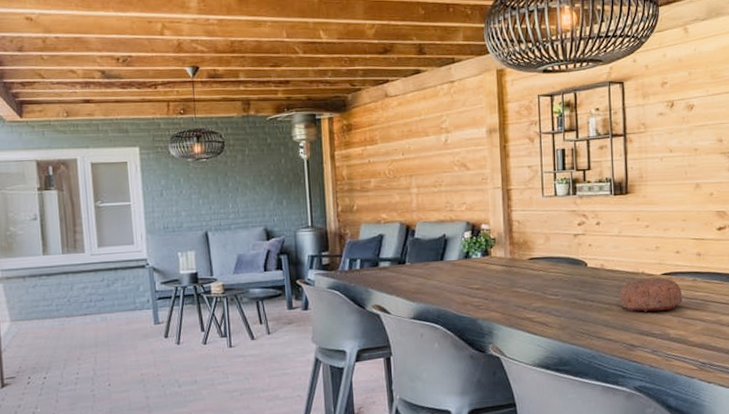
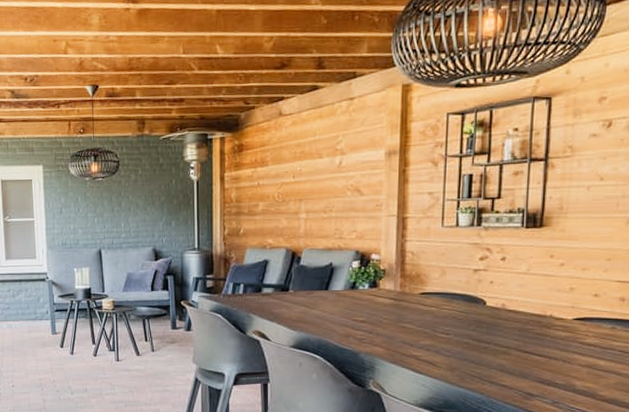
decorative bowl: present [620,277,683,313] -> none [520,321,597,360]

